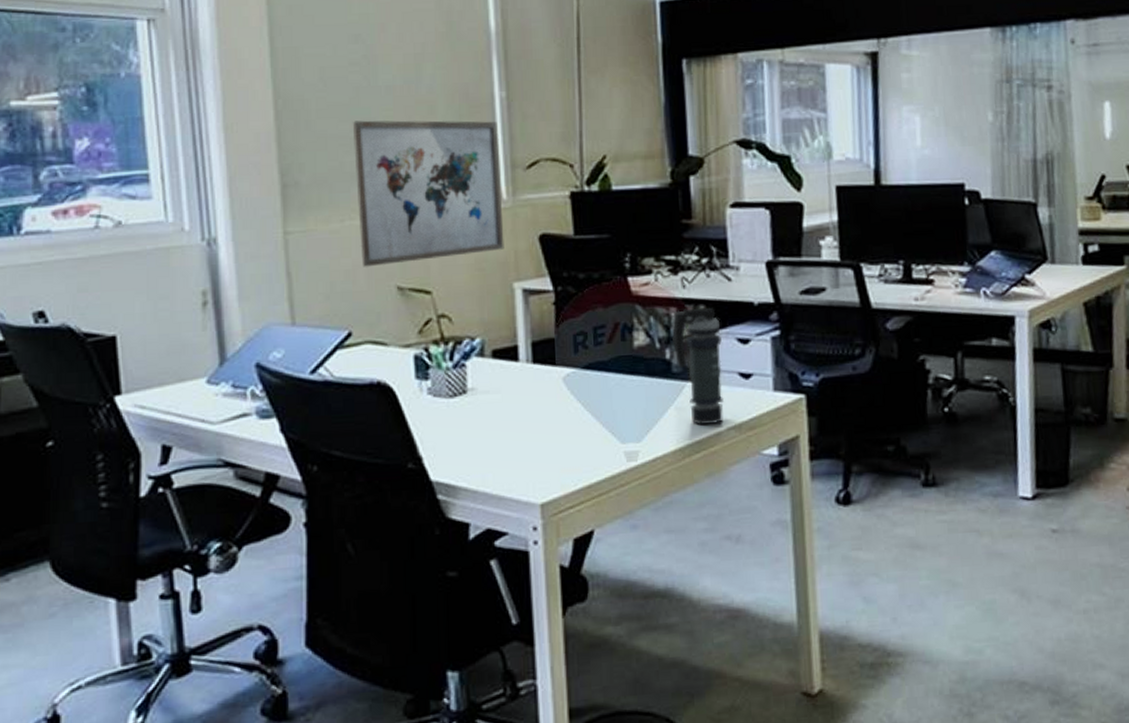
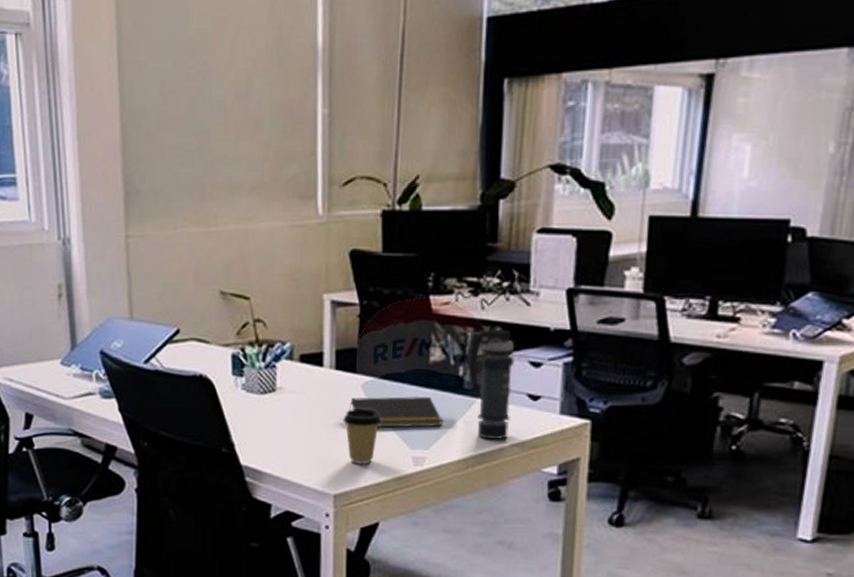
wall art: present [352,120,504,267] -> none [187,134,318,272]
coffee cup: none [545,403,587,468] -> present [343,408,381,465]
notepad: none [551,384,654,423] -> present [350,396,443,428]

